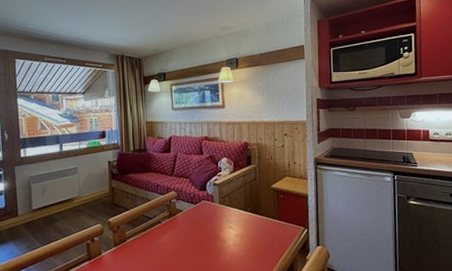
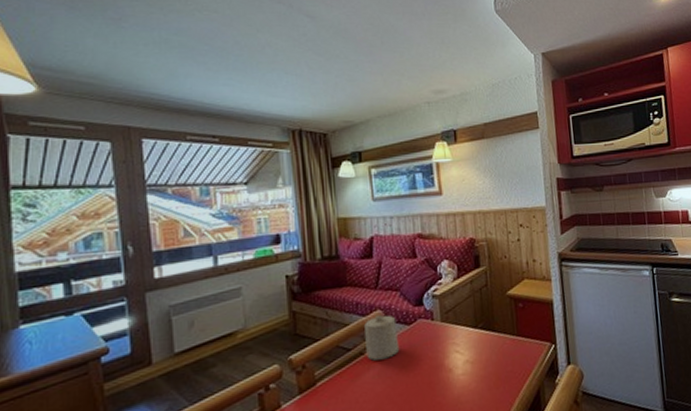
candle: none [162,194,188,228] -> present [364,314,400,361]

